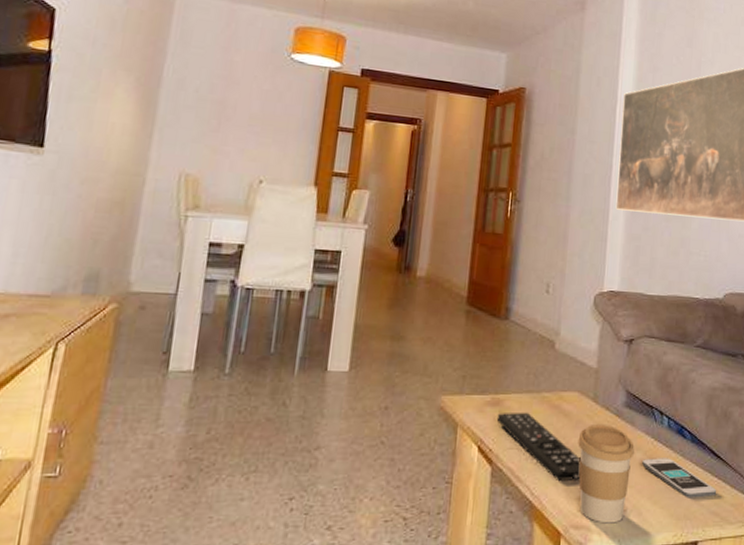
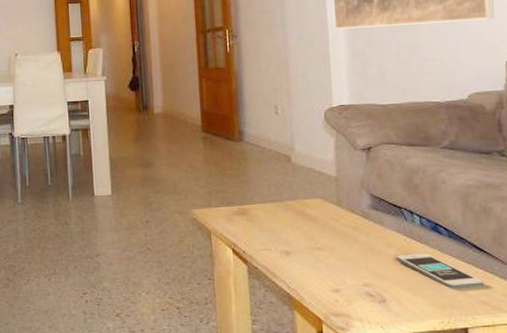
remote control: present [496,412,581,482] -> none [245,218,334,277]
coffee cup: present [578,423,634,524] -> none [327,225,387,312]

